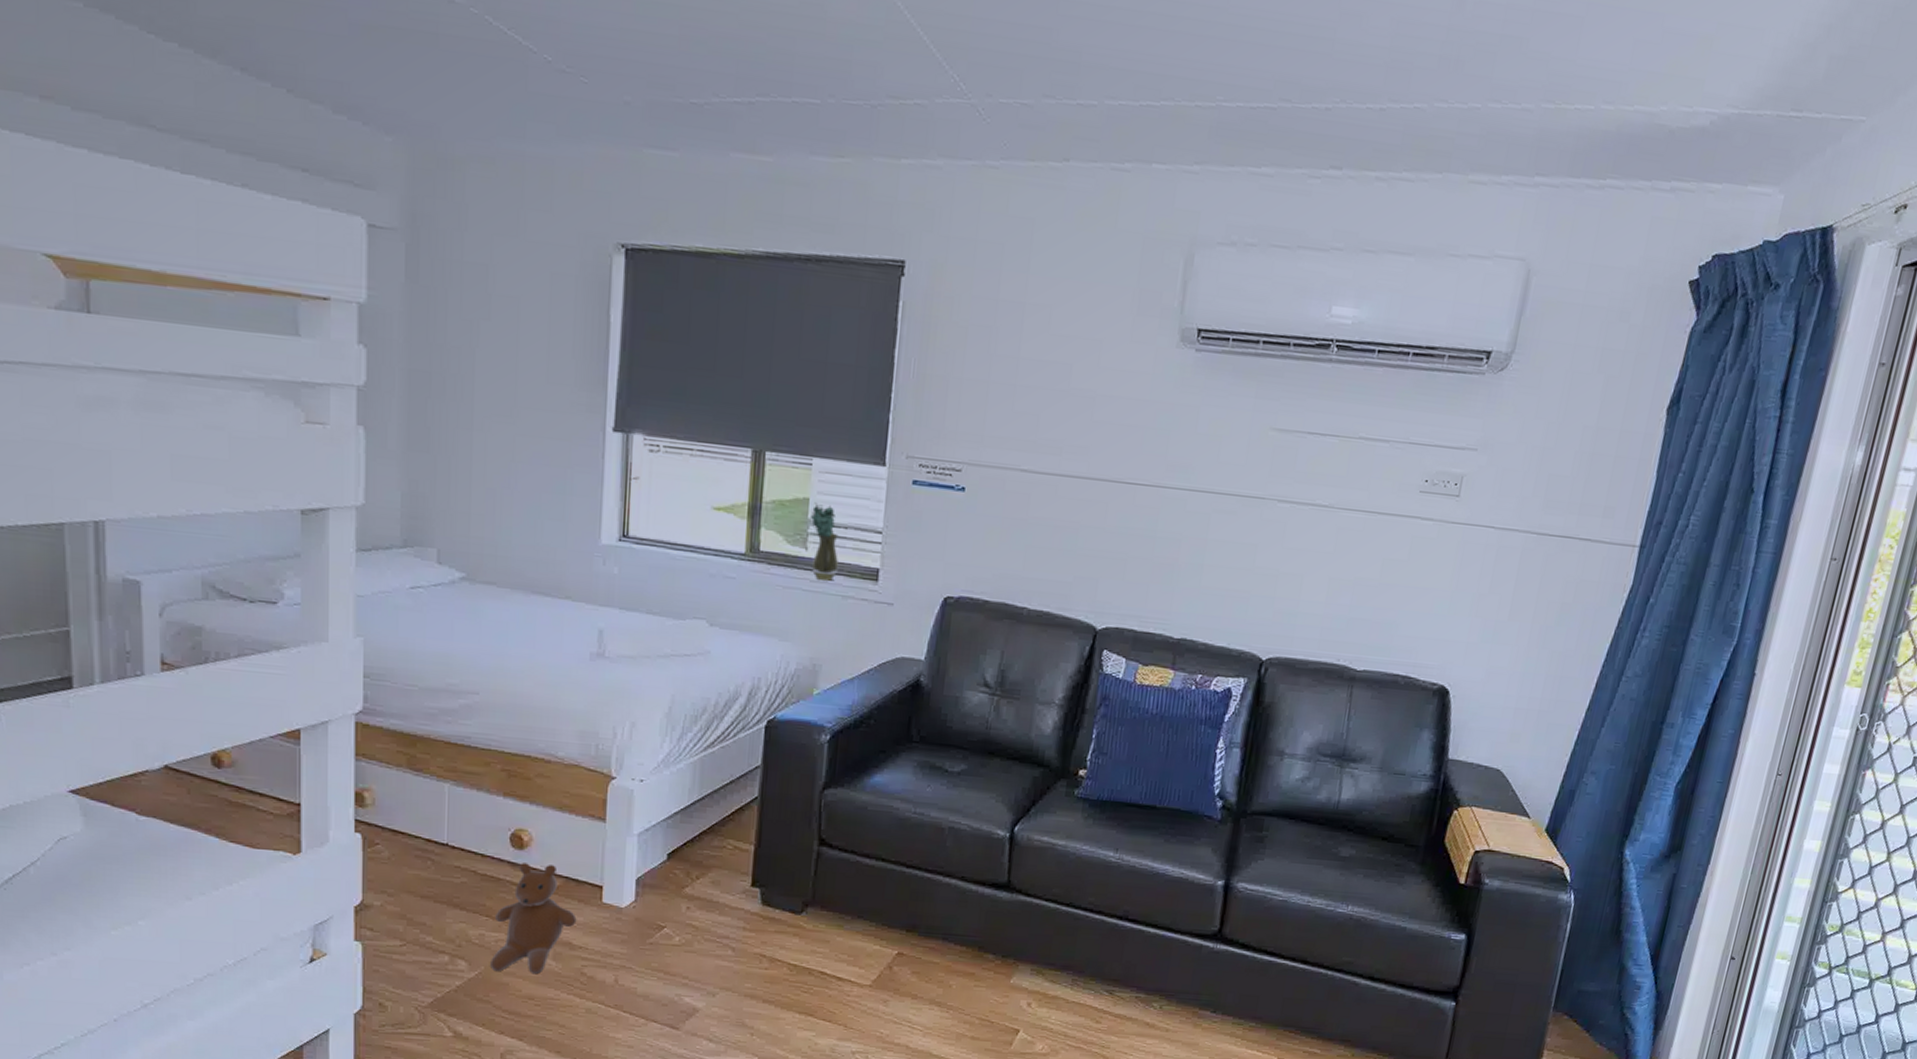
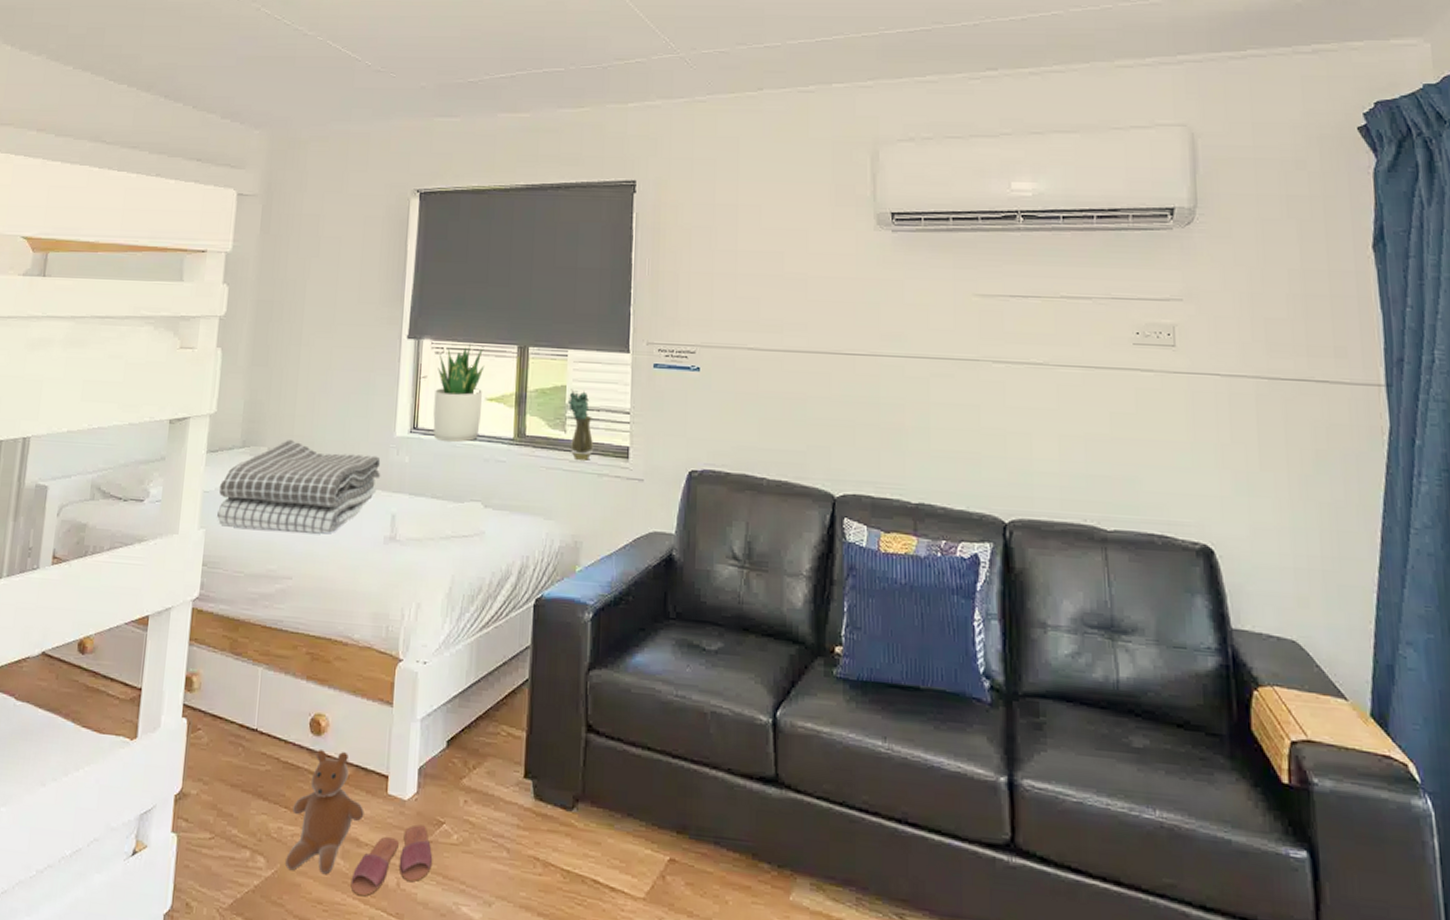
towel: none [378,541,584,648] -> present [217,440,381,535]
slippers: none [564,929,653,992] -> present [350,824,433,897]
planter: none [647,442,711,555] -> present [433,343,485,443]

